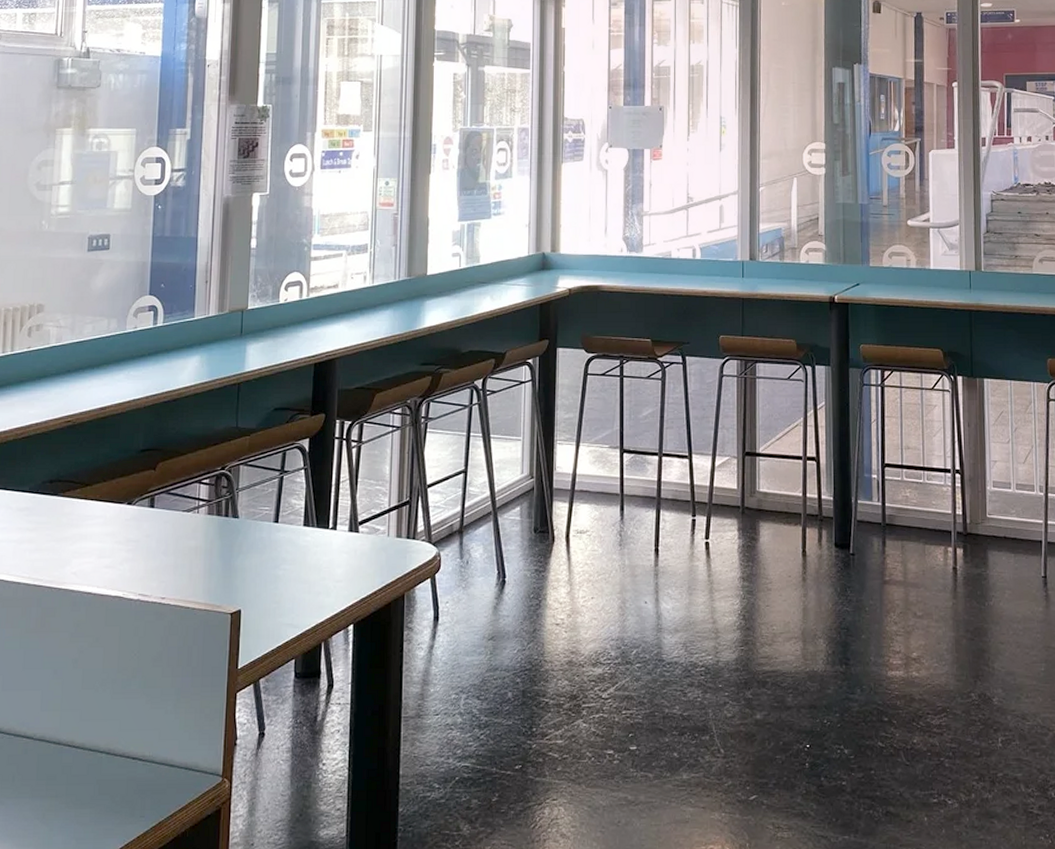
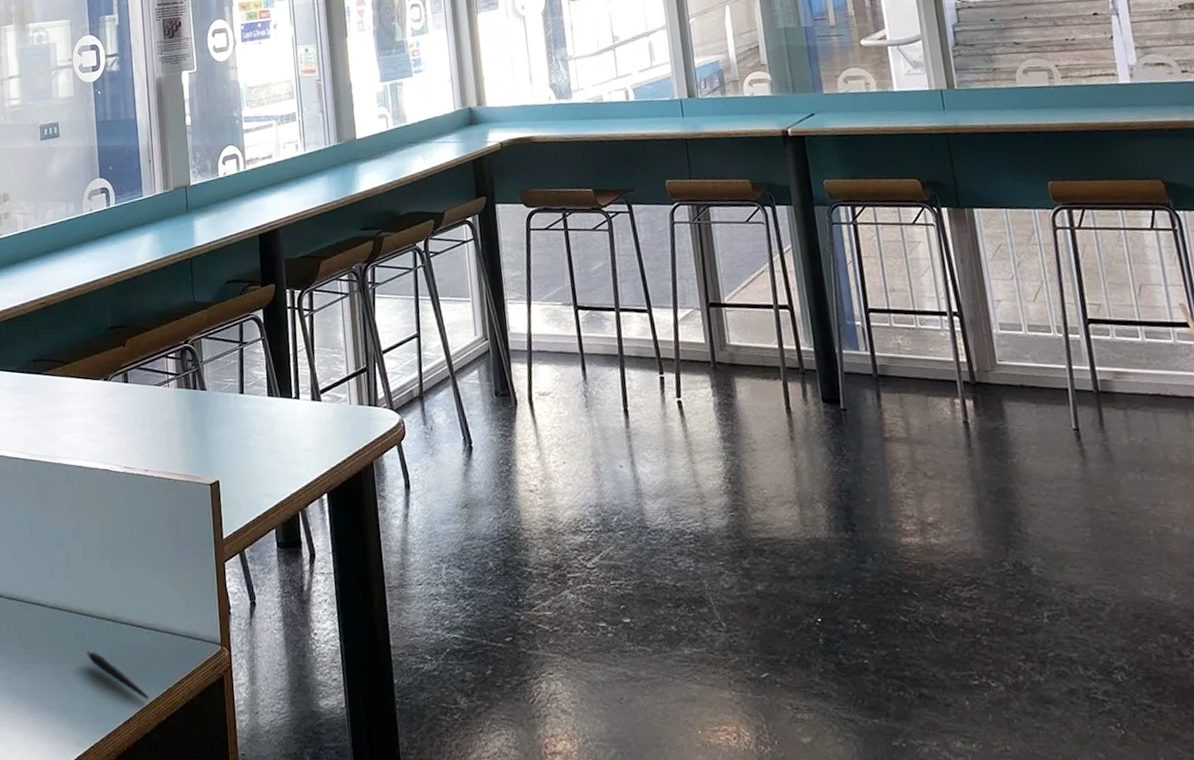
pen: none [72,784,137,834] -> present [86,650,149,700]

